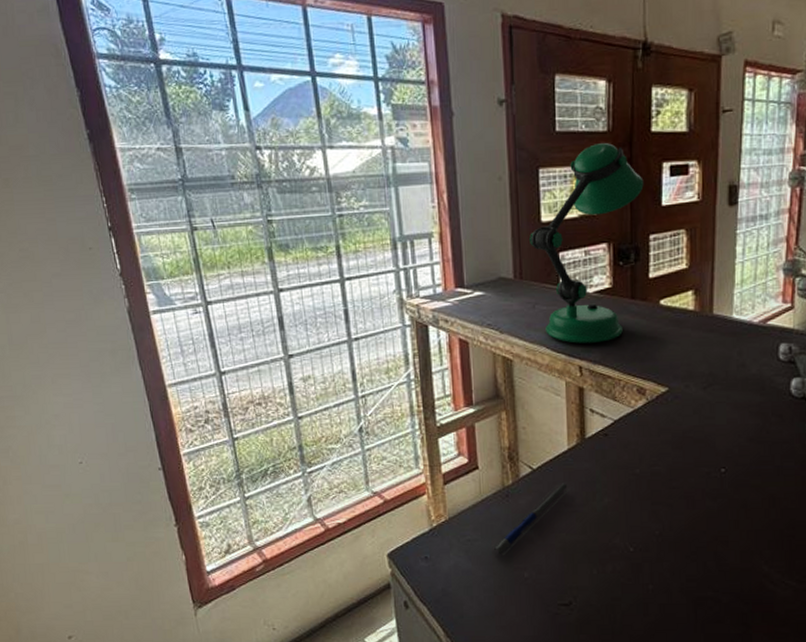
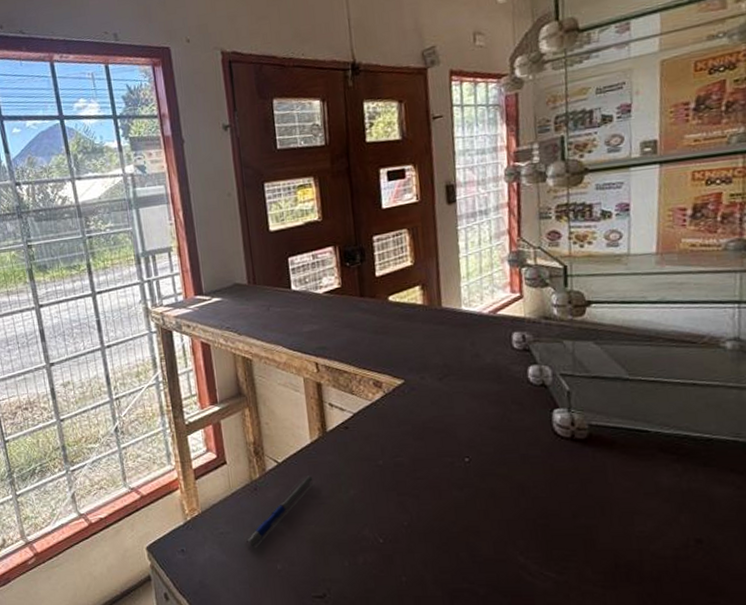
desk lamp: present [530,143,644,344] -> none [260,155,364,342]

